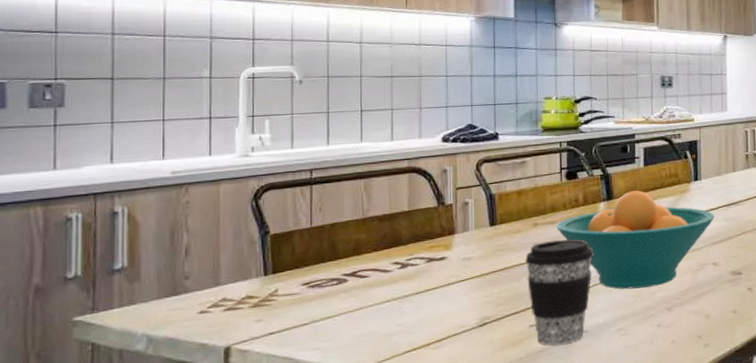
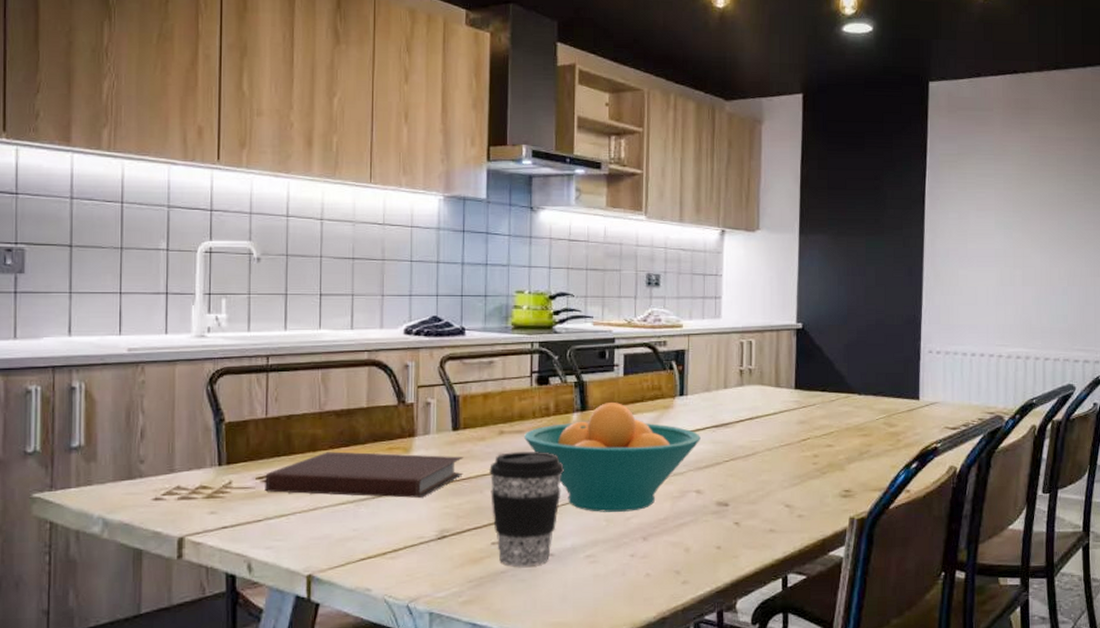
notebook: none [311,249,501,297] -> present [265,451,463,498]

